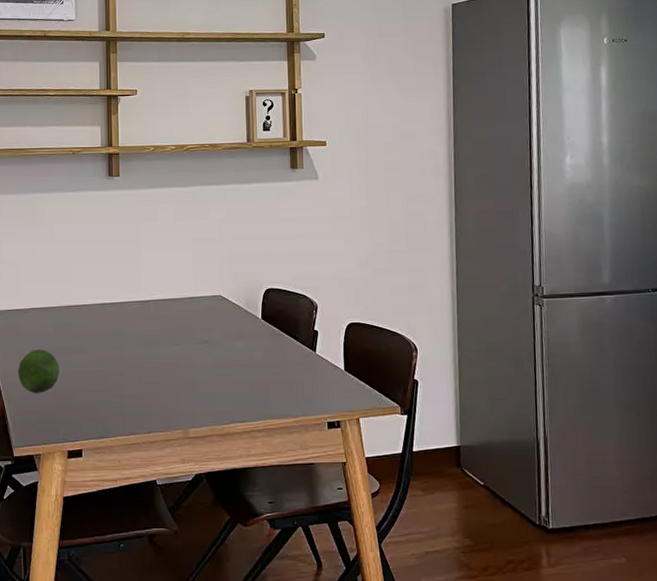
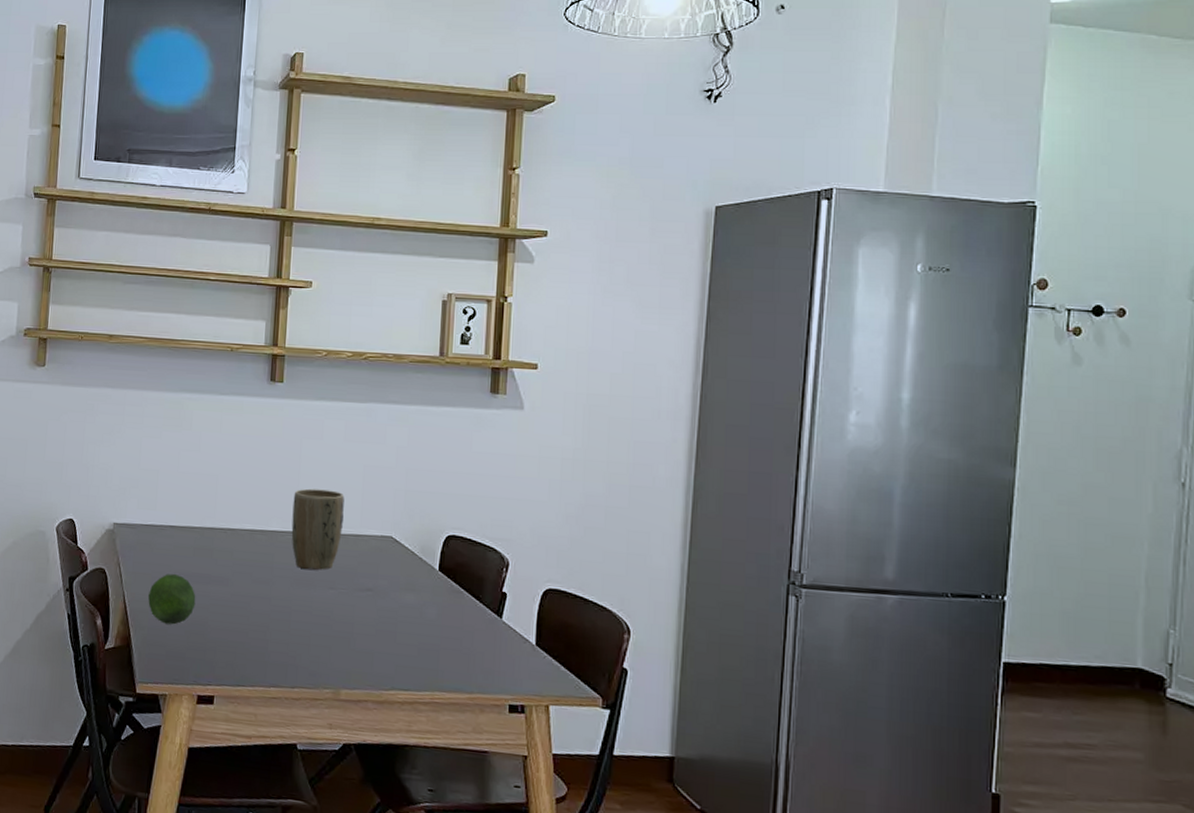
plant pot: none [136,262,180,332] -> present [291,488,345,570]

